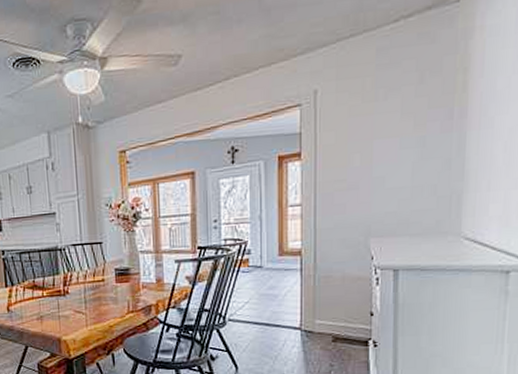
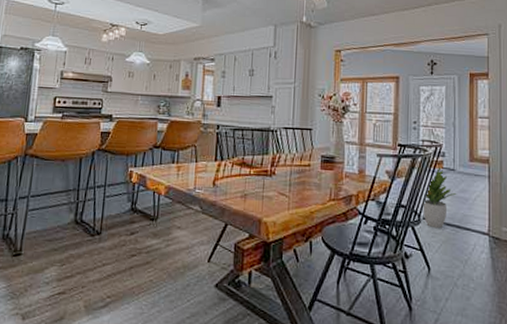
potted plant: none [227,264,265,329] -> present [423,166,457,229]

